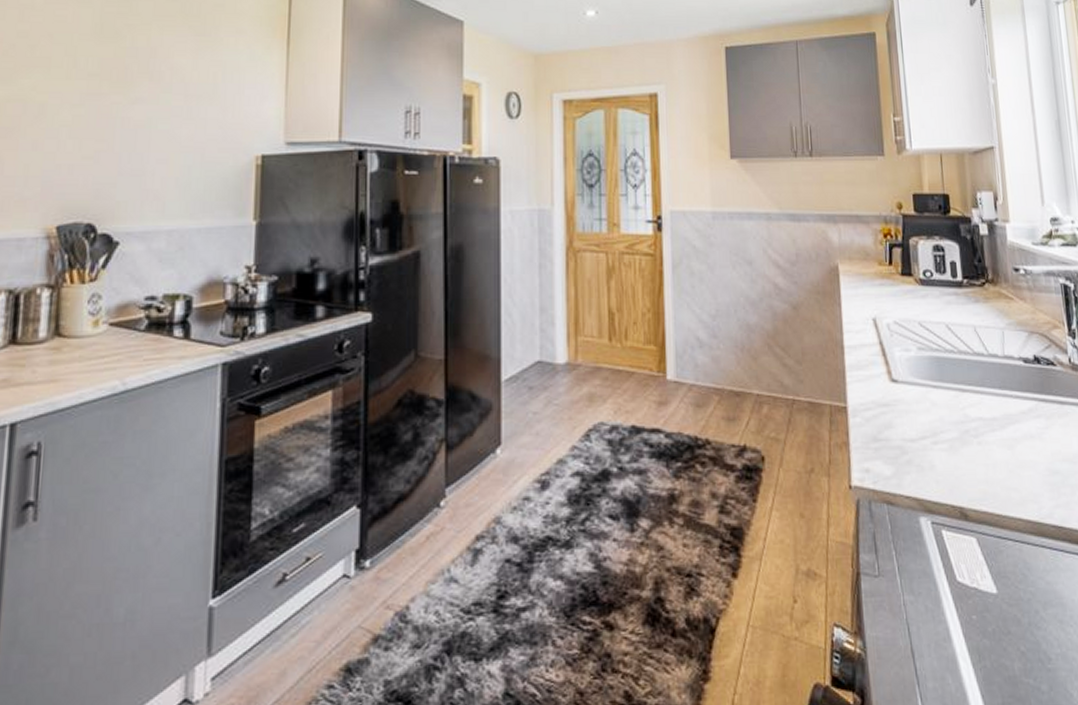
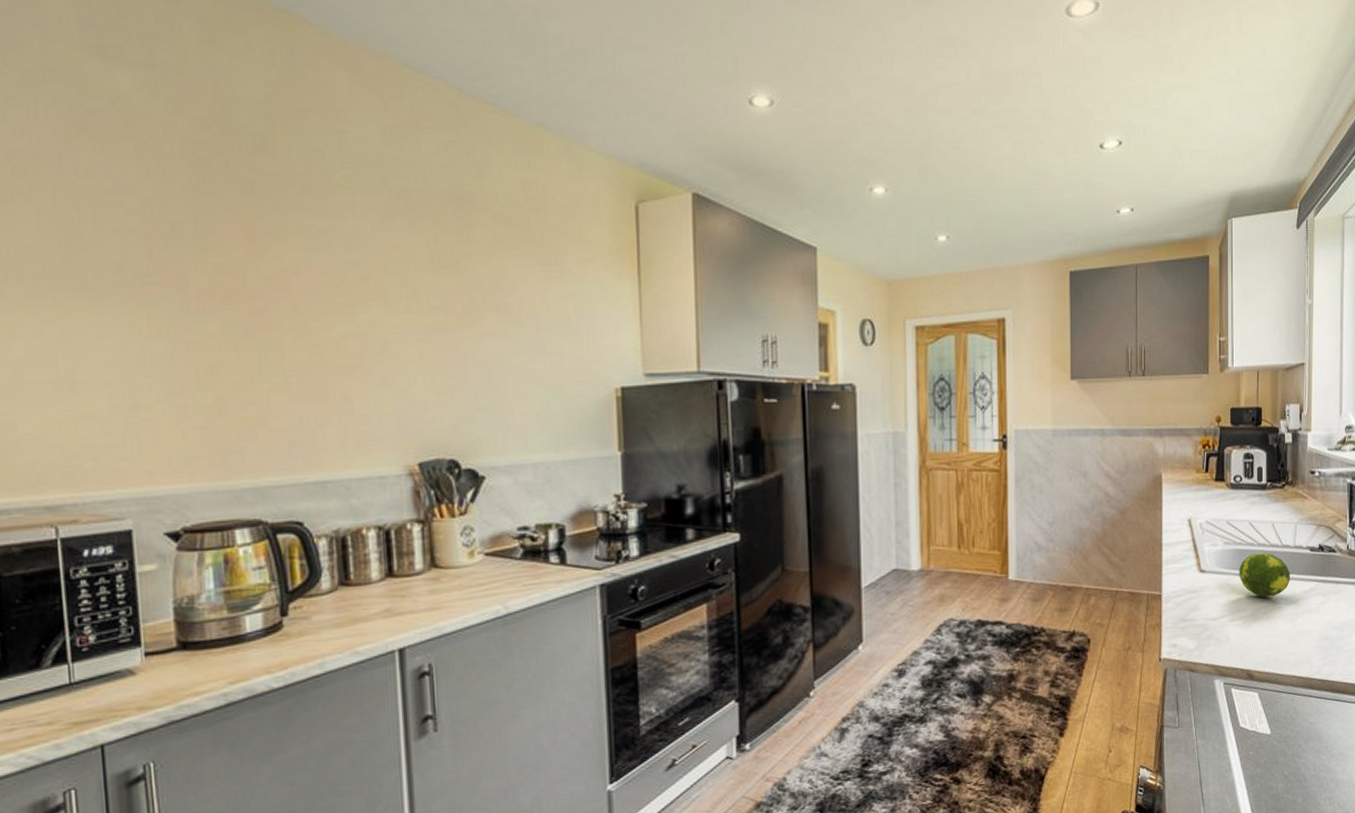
fruit: none [938,361,1002,416] -> present [1239,552,1290,597]

